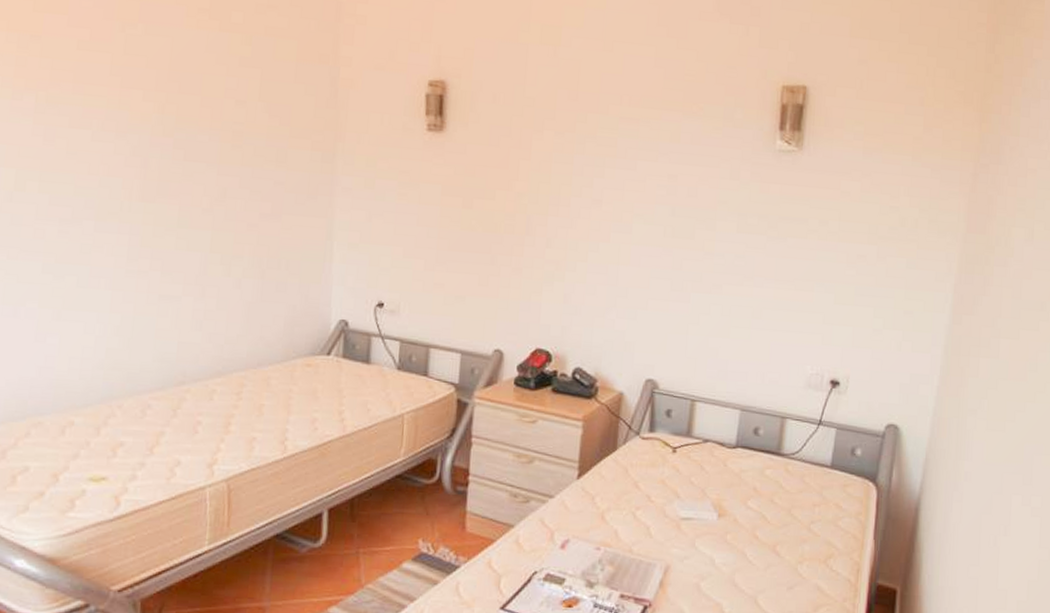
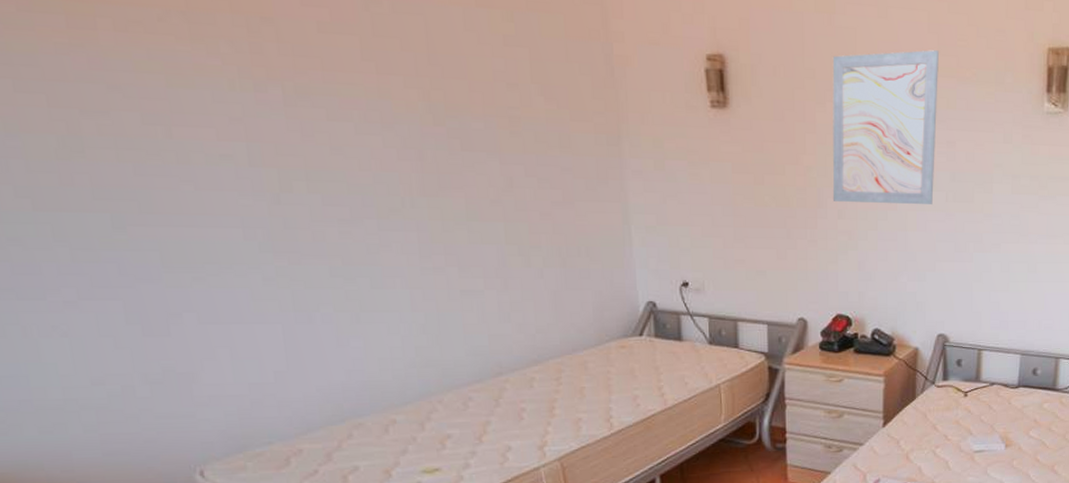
wall art: none [542,83,665,240] -> present [832,50,939,205]

